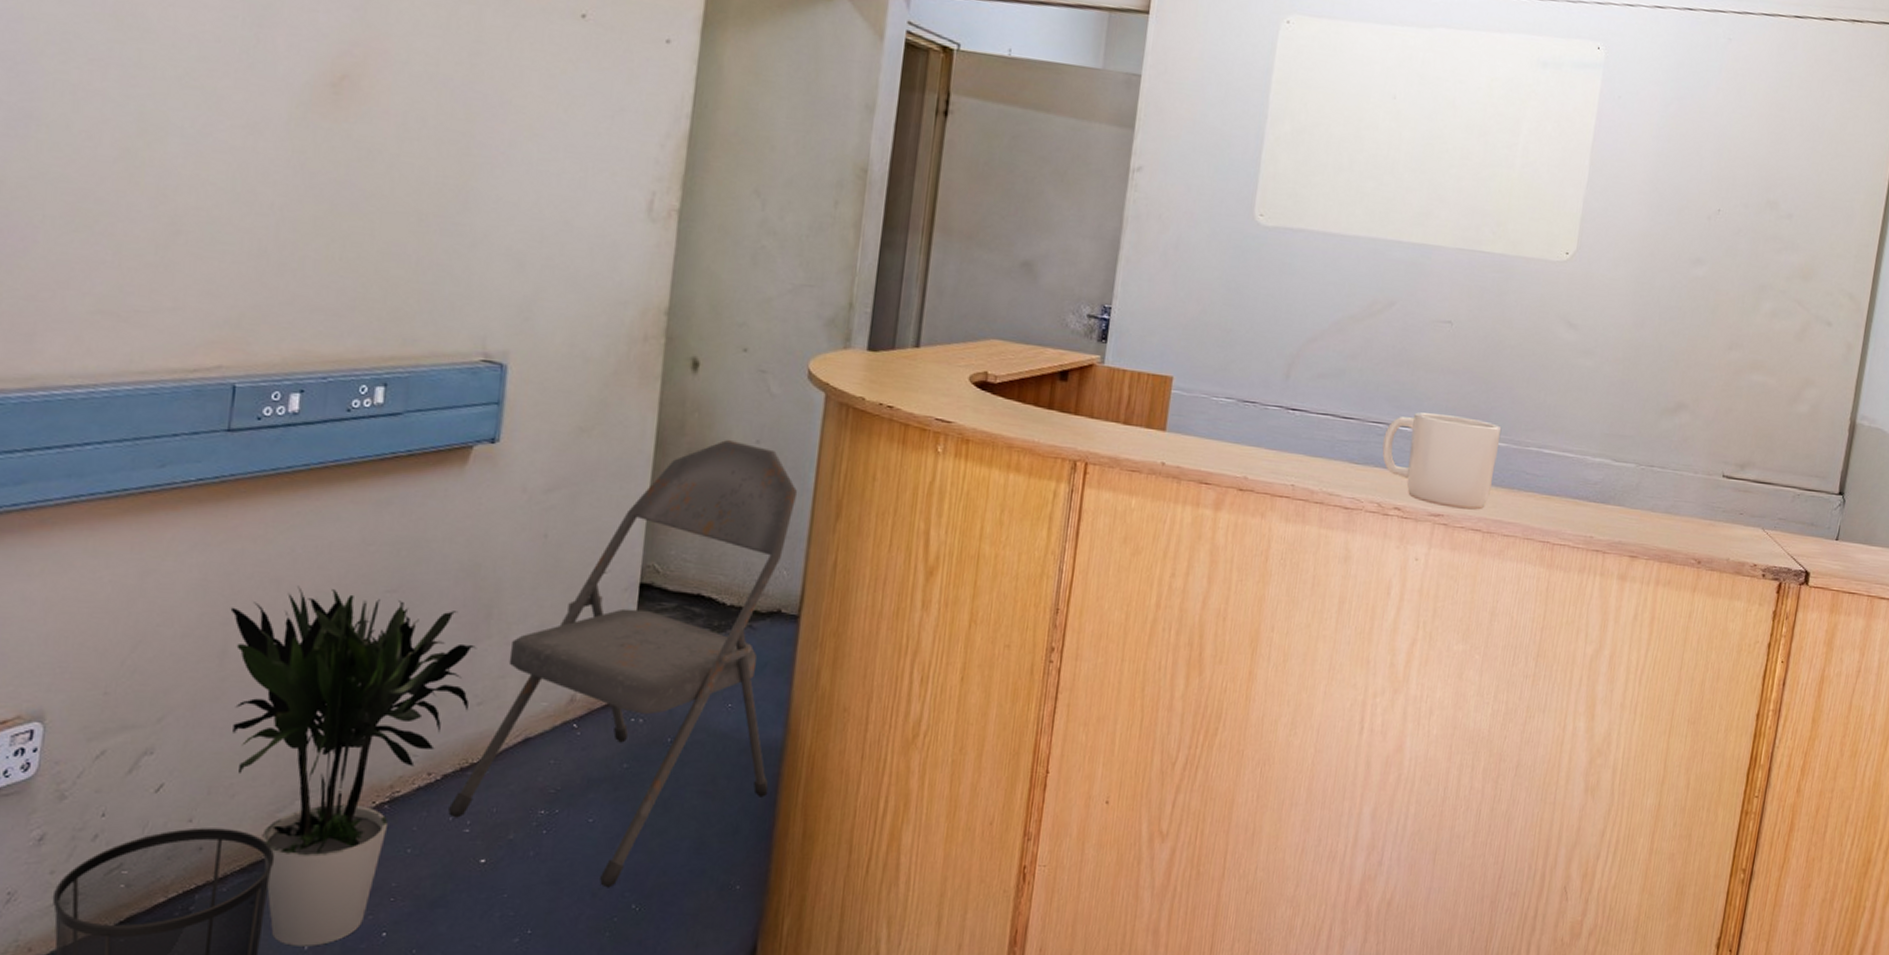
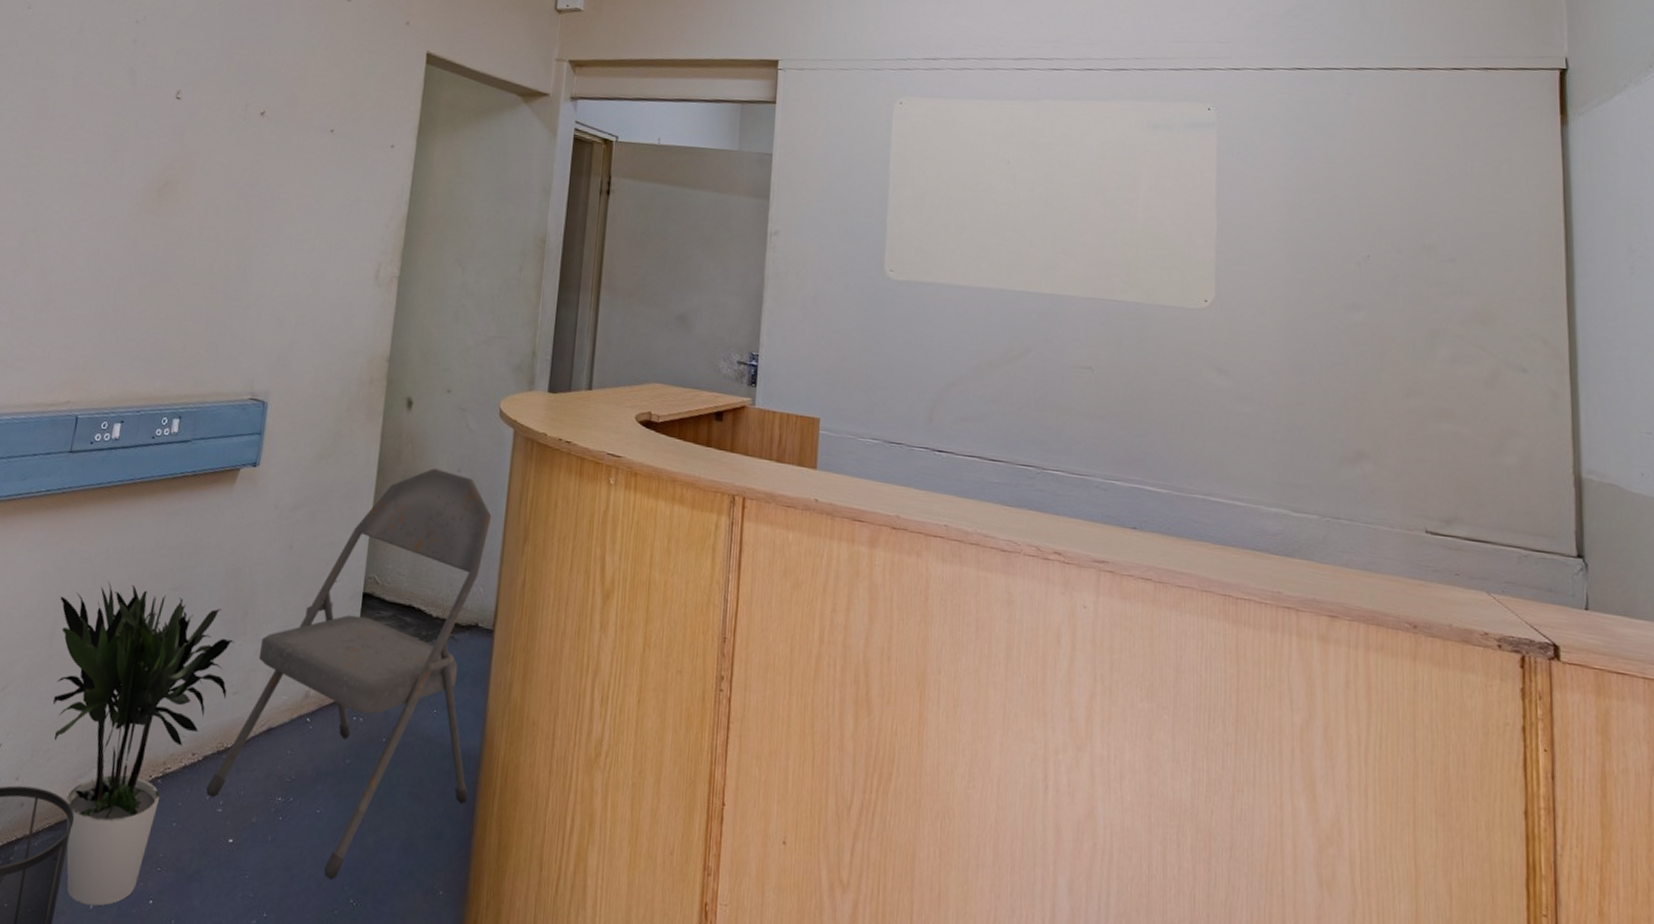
mug: present [1382,412,1502,510] -> none [1034,456,1160,559]

